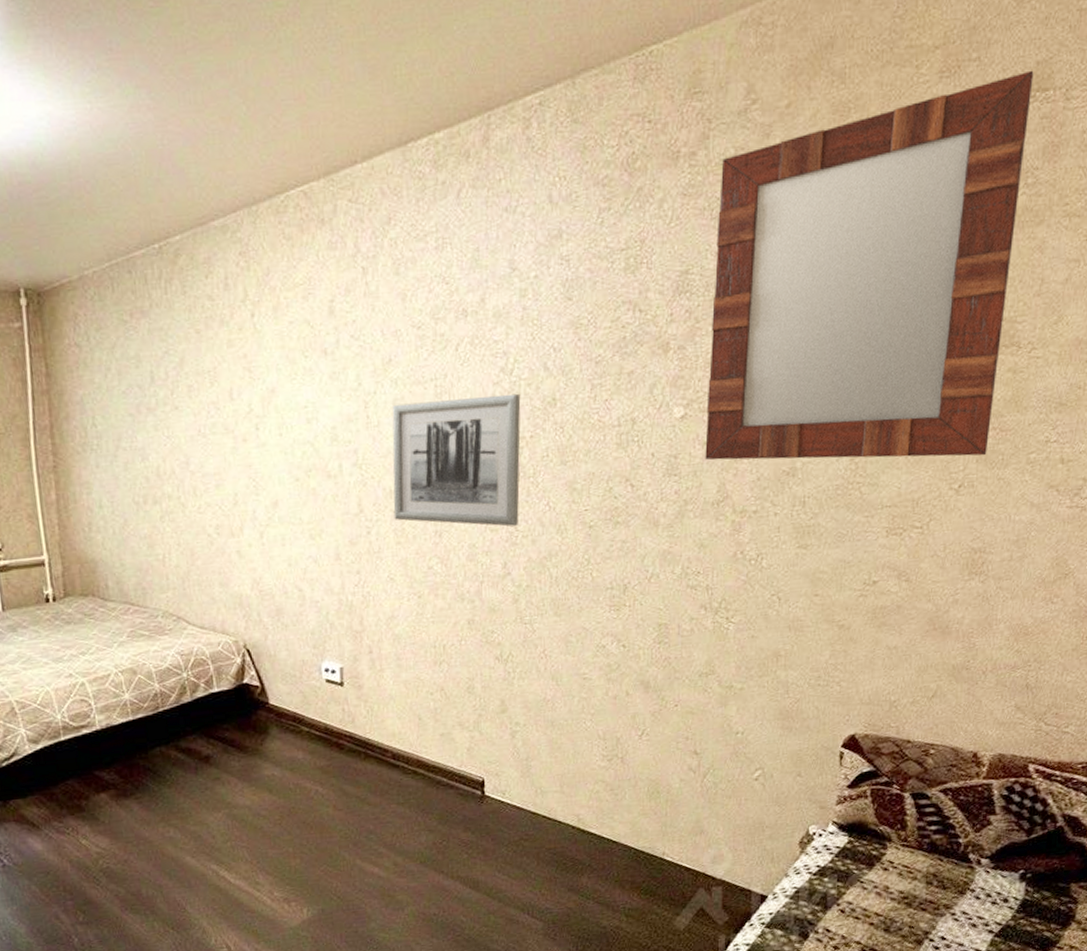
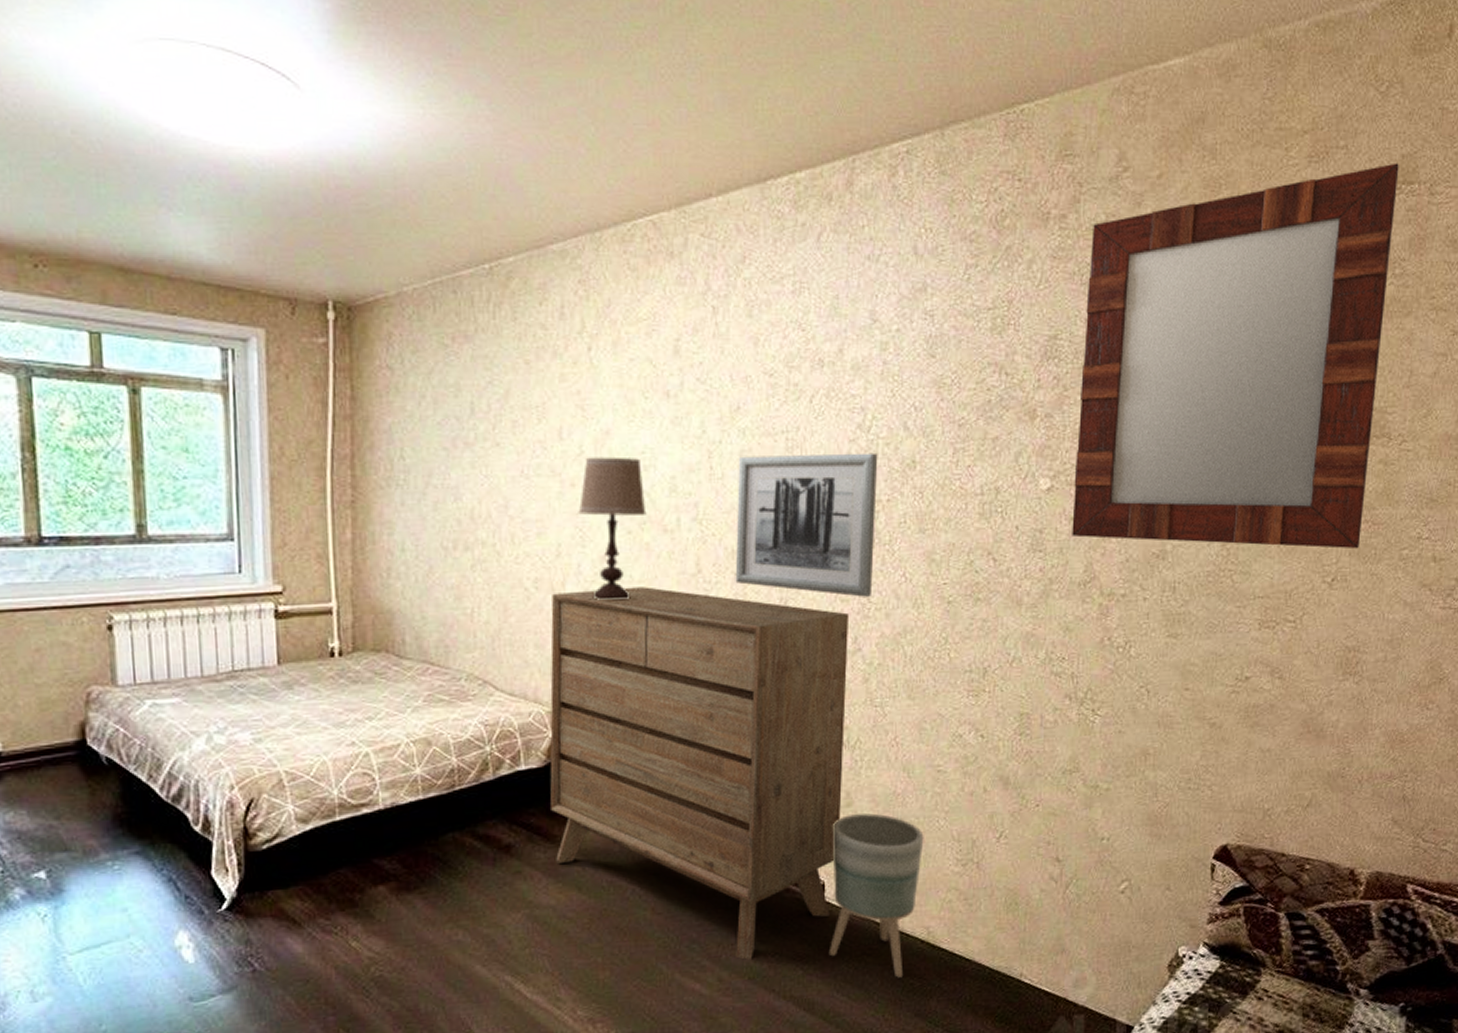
dresser: none [231,527,499,847] -> present [550,586,850,960]
table lamp: none [250,412,312,542] -> present [578,456,647,601]
planter: none [489,718,573,859] -> present [828,813,924,978]

